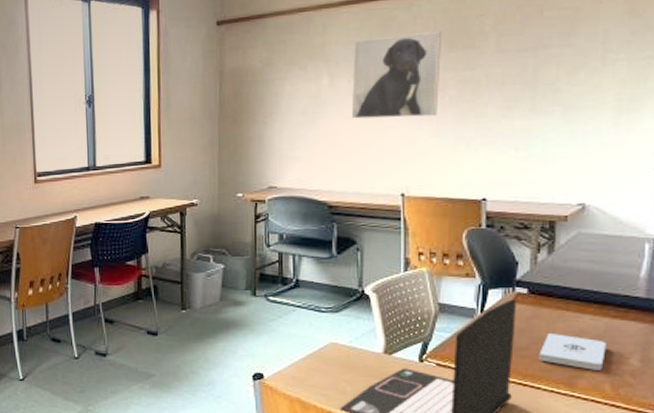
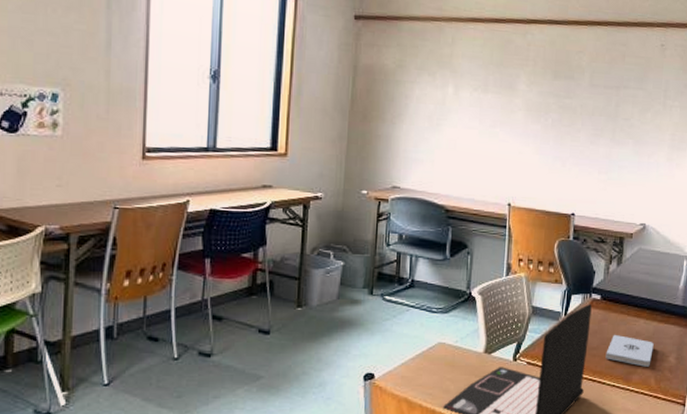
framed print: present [351,31,441,119] -> none [471,56,549,135]

